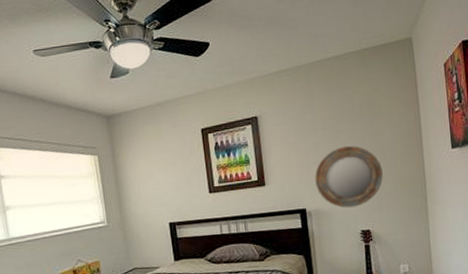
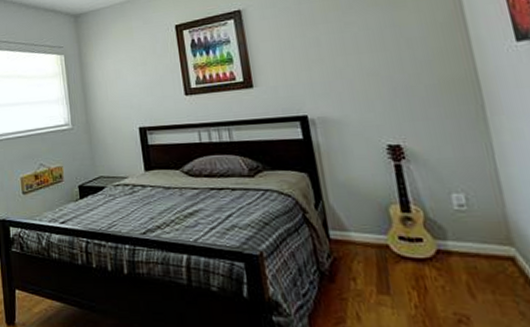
home mirror: present [315,145,383,208] -> none [317,40,414,116]

